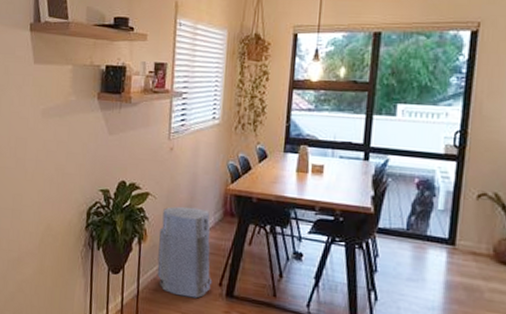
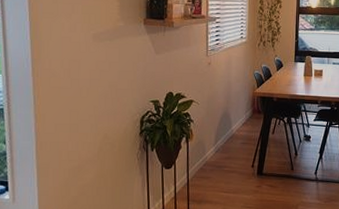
air purifier: present [157,206,213,299] -> none [202,109,247,179]

